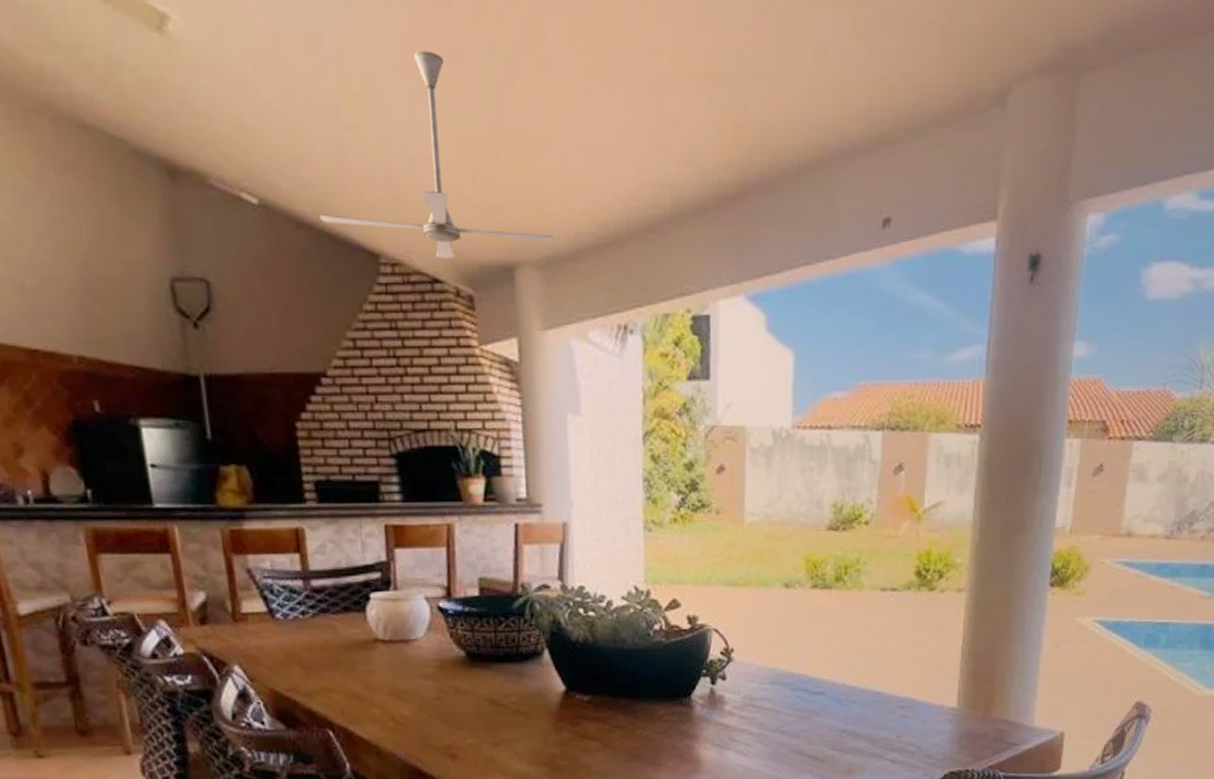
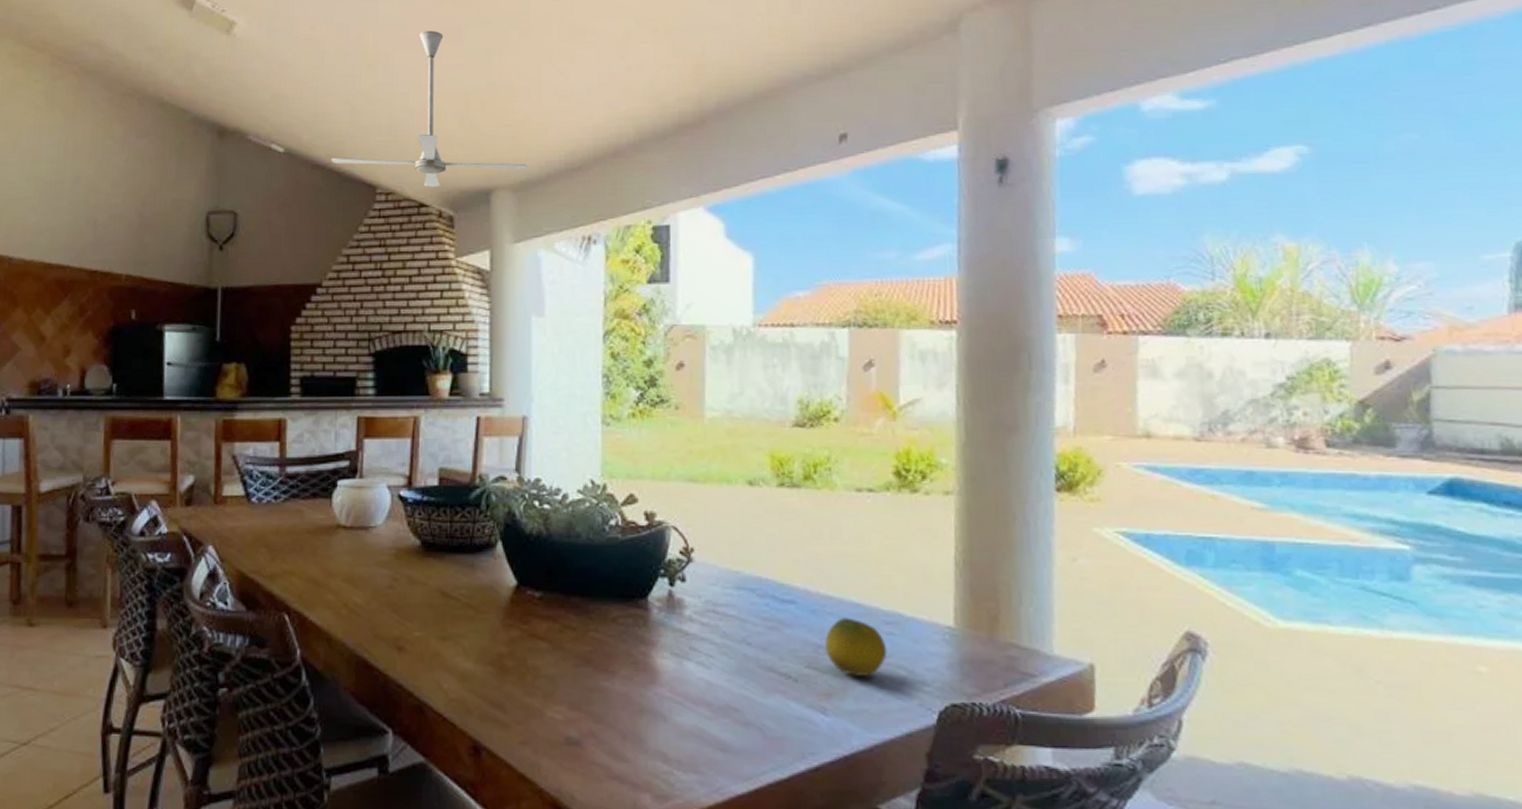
fruit: none [848,704,900,754] -> present [825,617,888,676]

